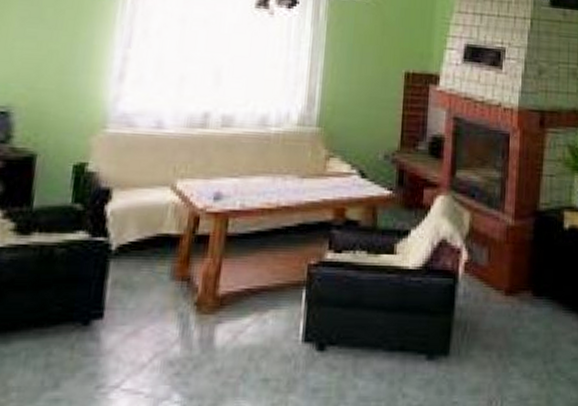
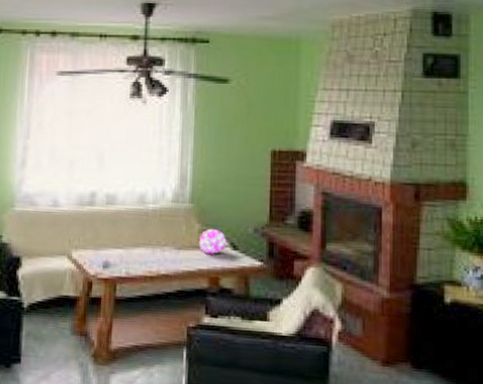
decorative ball: none [325,154,356,183] -> present [198,228,227,254]

